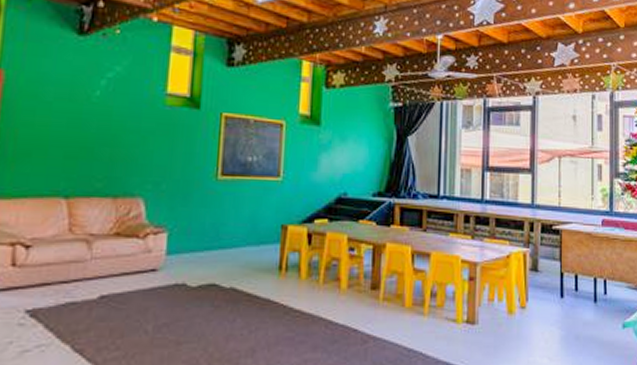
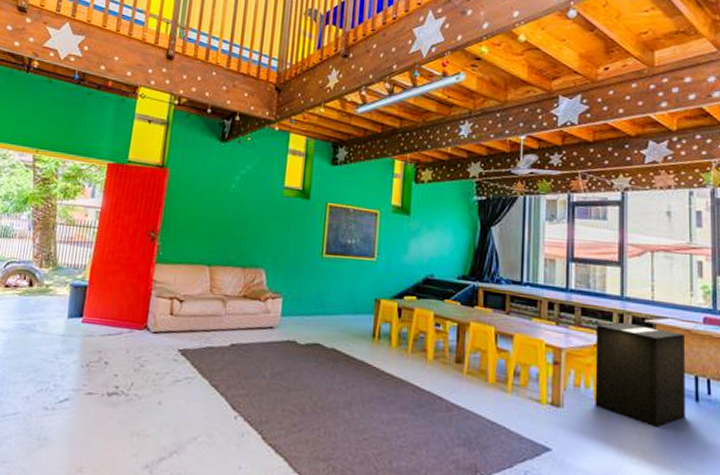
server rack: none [507,230,586,333] -> present [595,322,685,428]

